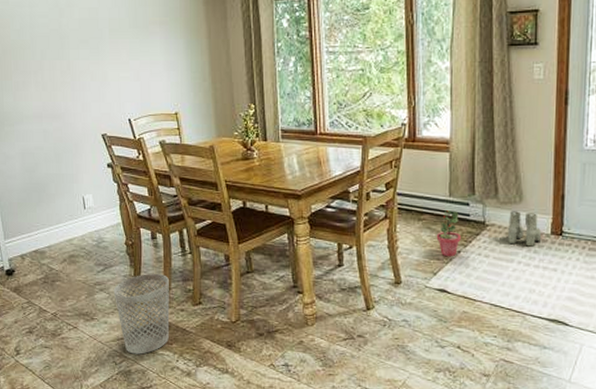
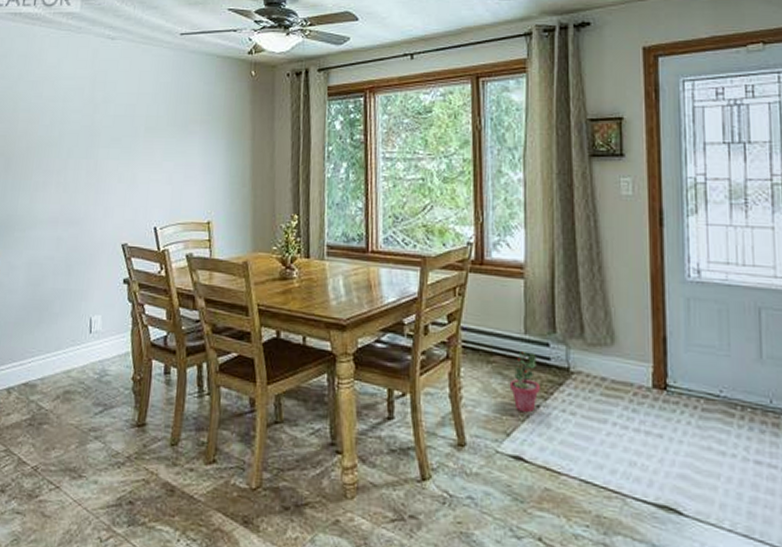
wastebasket: present [113,273,170,355] -> none [110,418,180,529]
boots: present [507,211,542,247] -> none [597,355,641,404]

